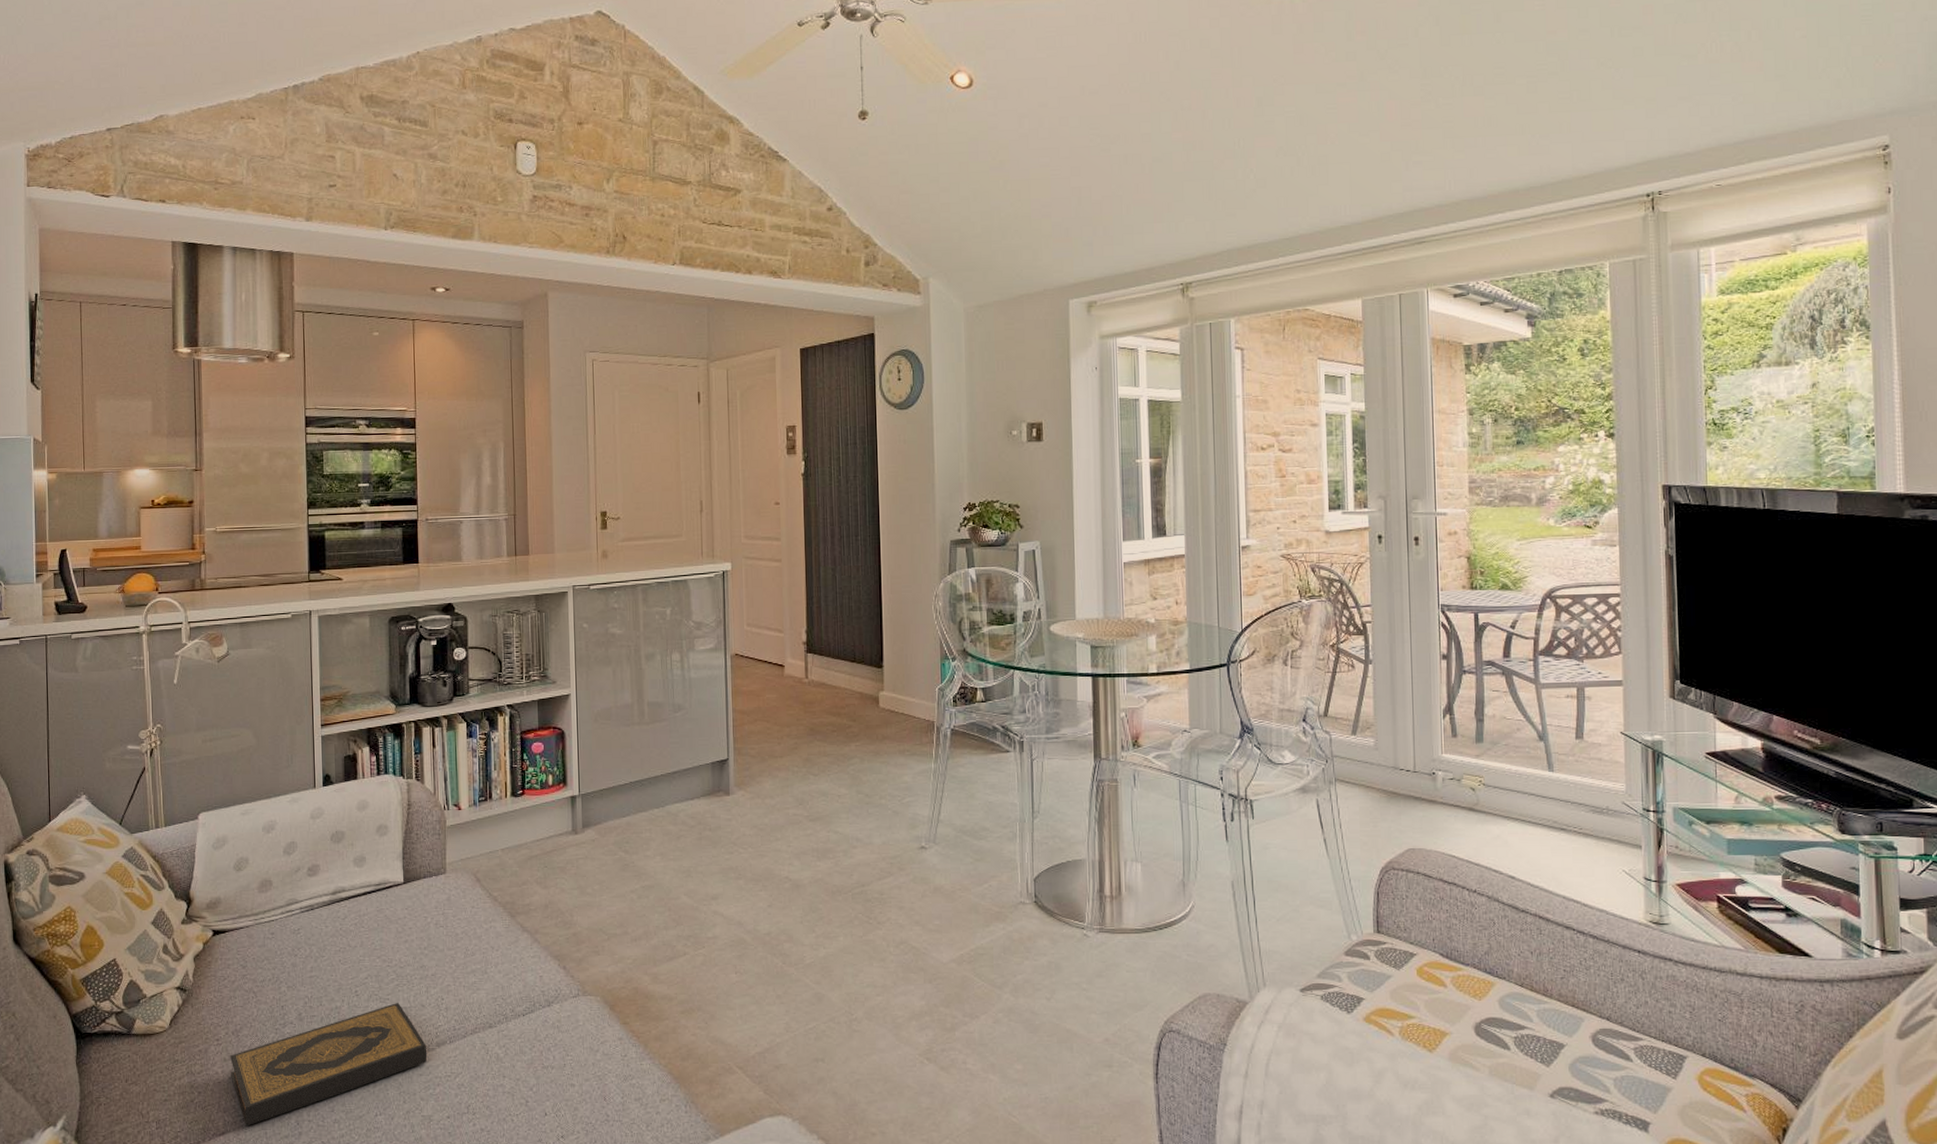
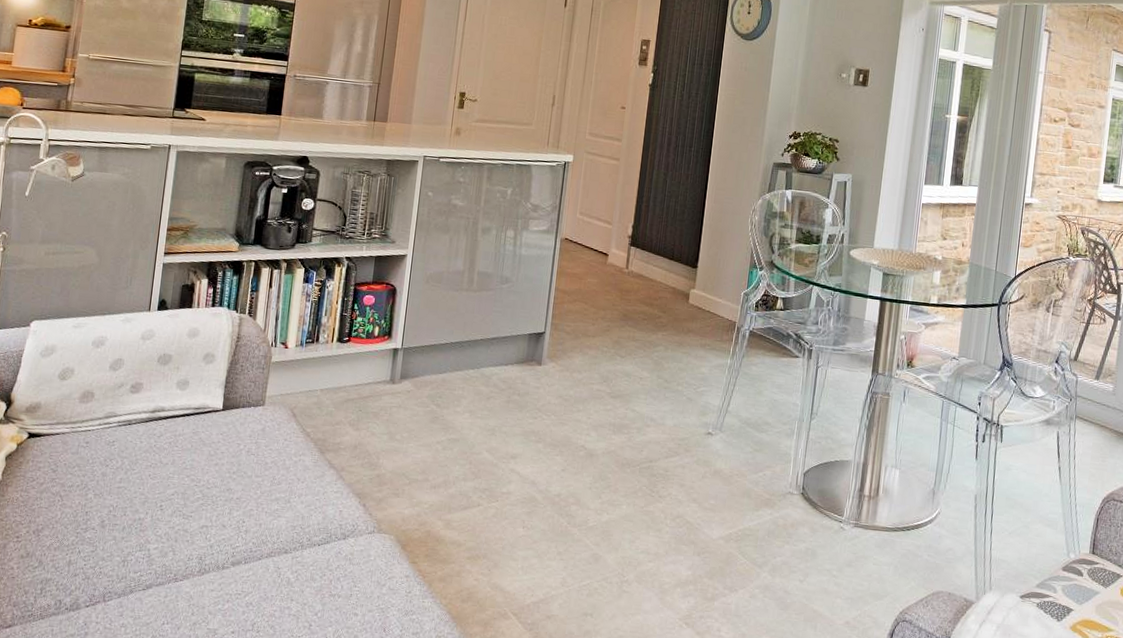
hardback book: present [230,1002,428,1126] -> none [25,520,222,622]

